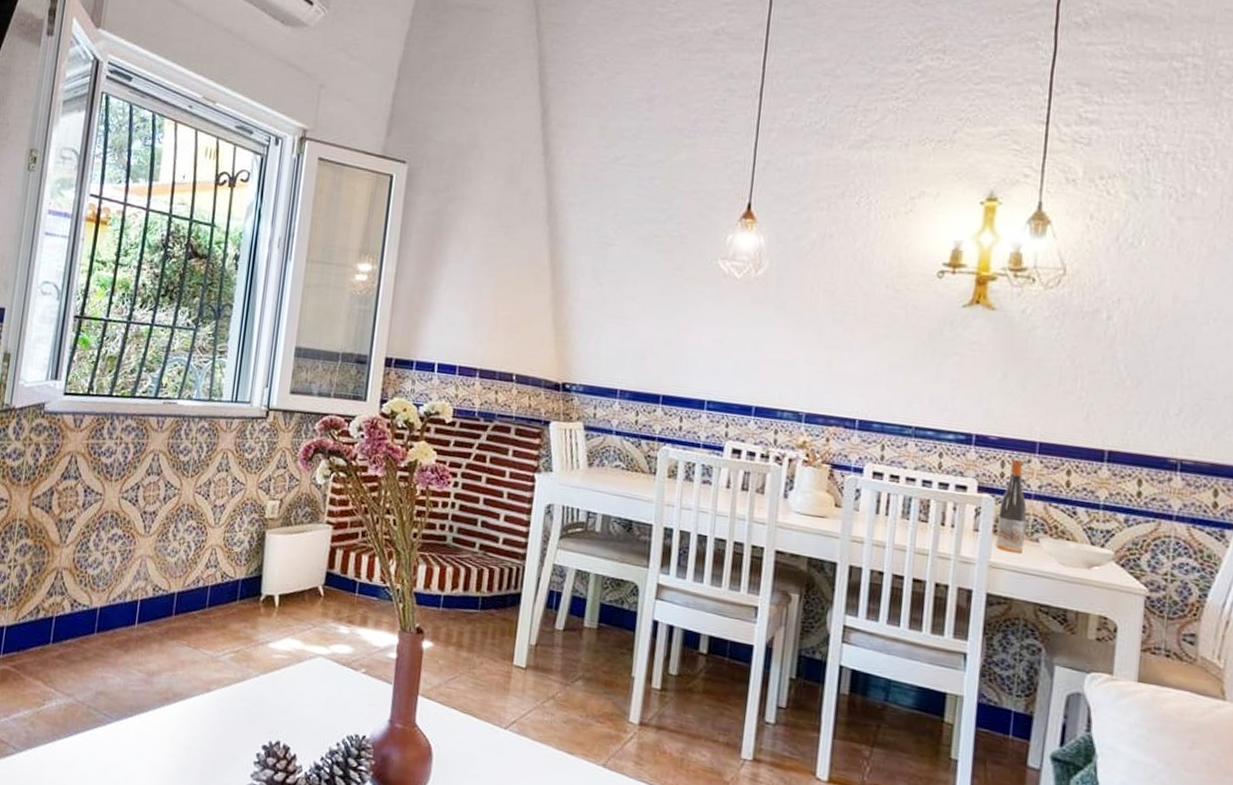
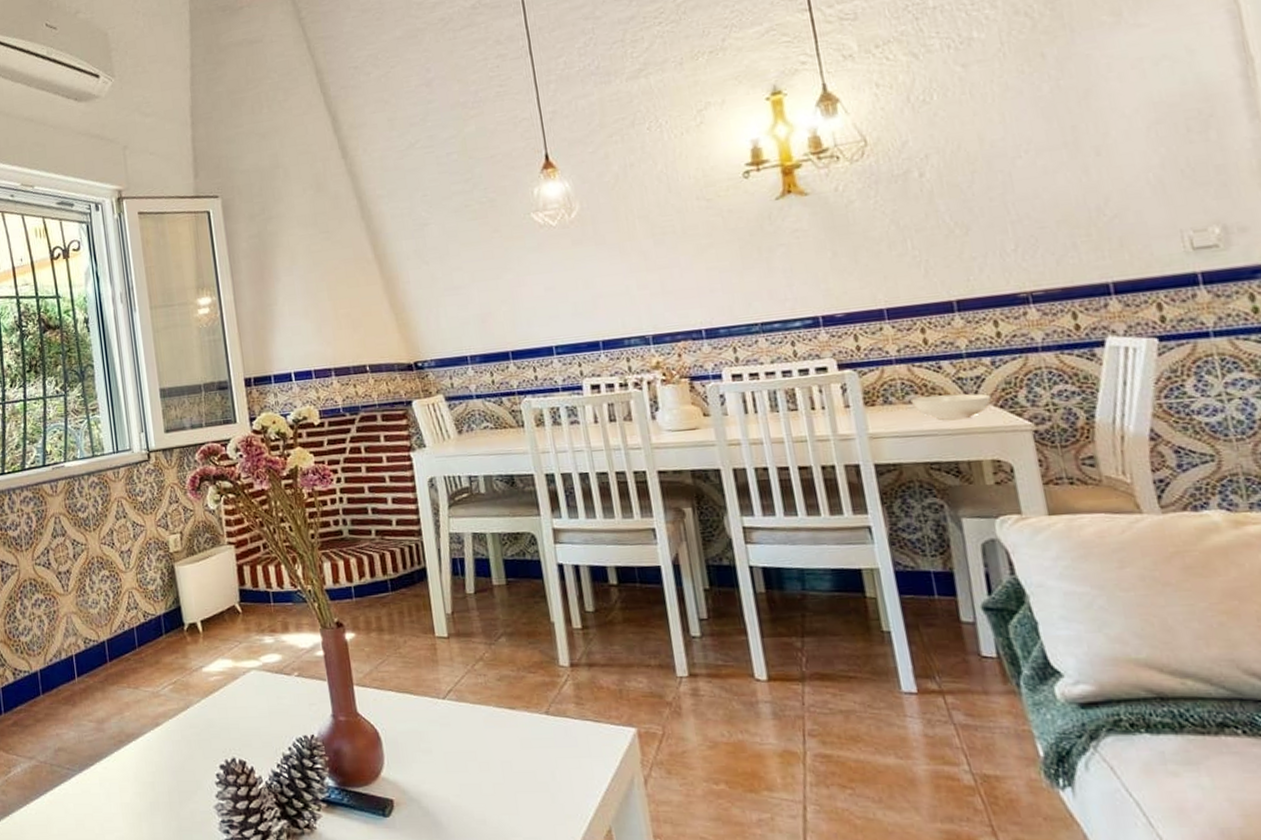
wine bottle: present [996,459,1027,554] -> none [863,329,899,421]

